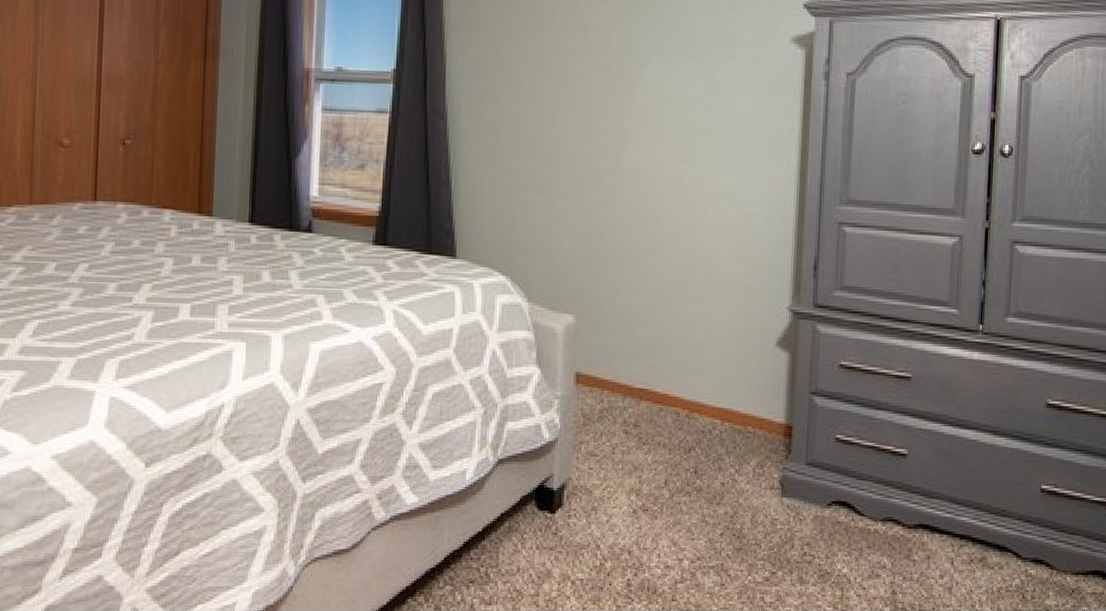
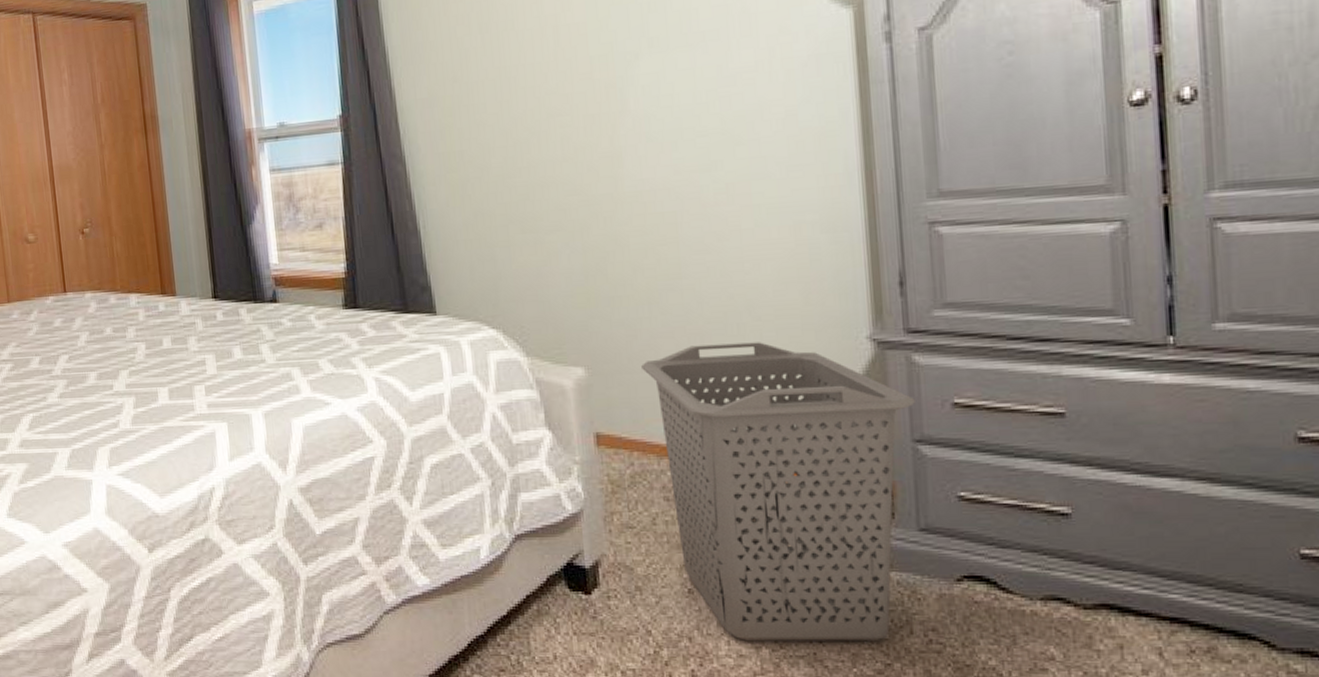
laundry basket: none [619,304,815,554] -> present [641,342,915,642]

